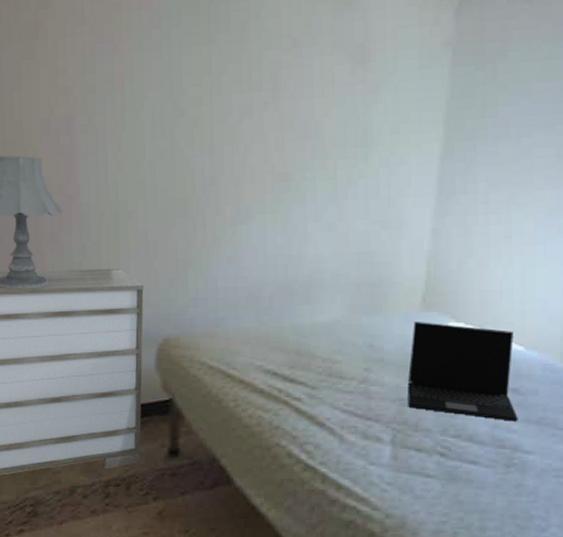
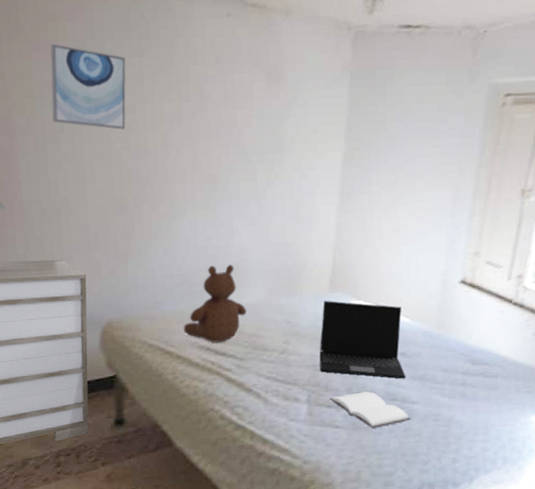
wall art: none [114,35,193,125] -> present [50,44,126,130]
teddy bear: none [247,276,321,367] -> present [183,264,246,343]
book: none [420,435,525,481] -> present [330,391,412,429]

